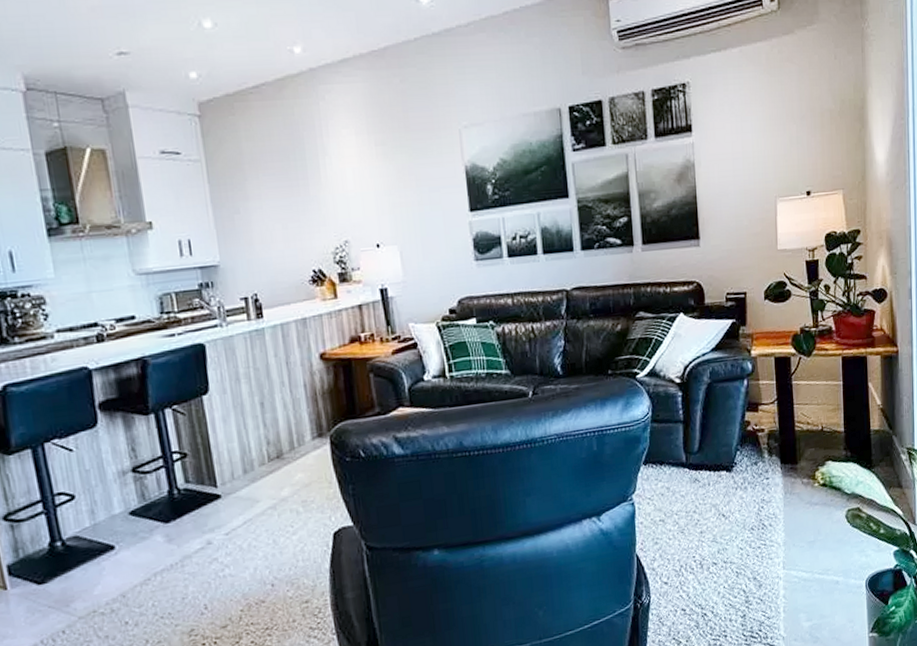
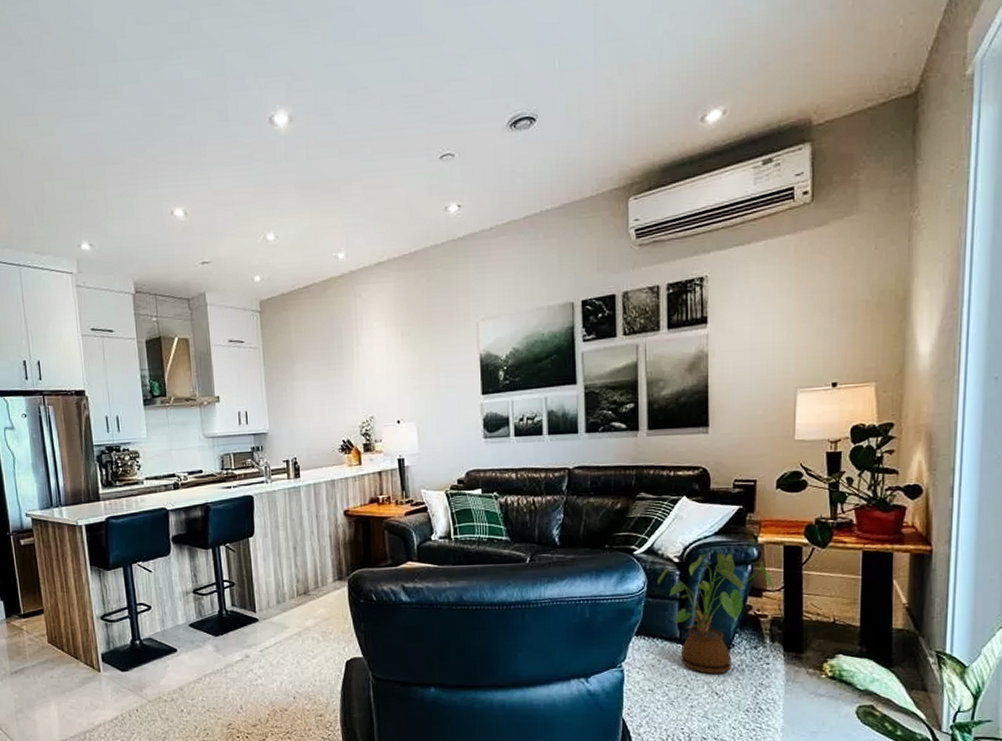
house plant: none [661,369,769,496] -> present [657,552,775,675]

